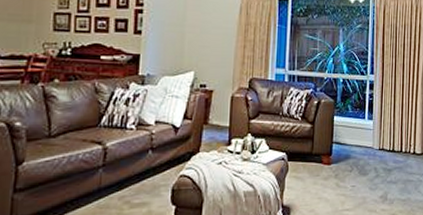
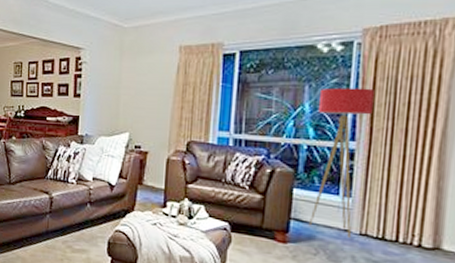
floor lamp: none [345,31,384,153] -> present [308,87,374,238]

